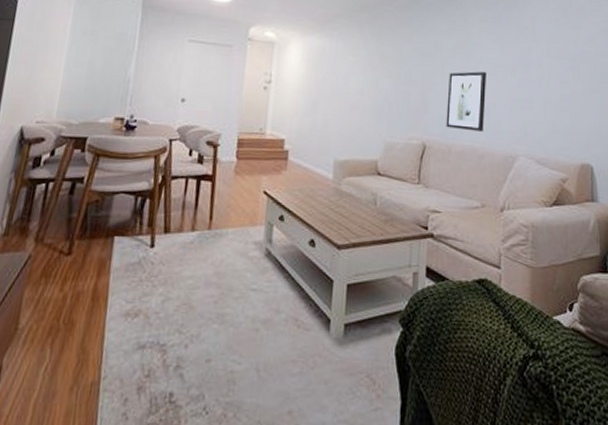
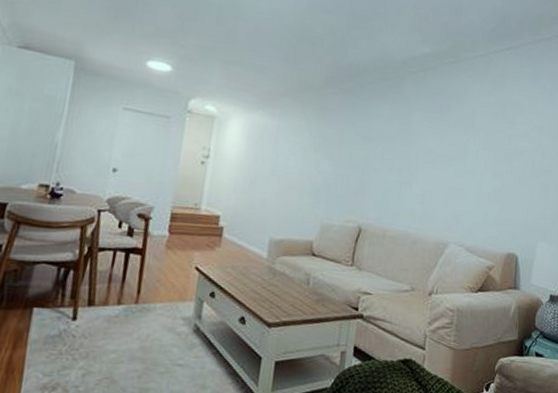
wall art: present [446,71,486,132] -> none [382,158,425,218]

